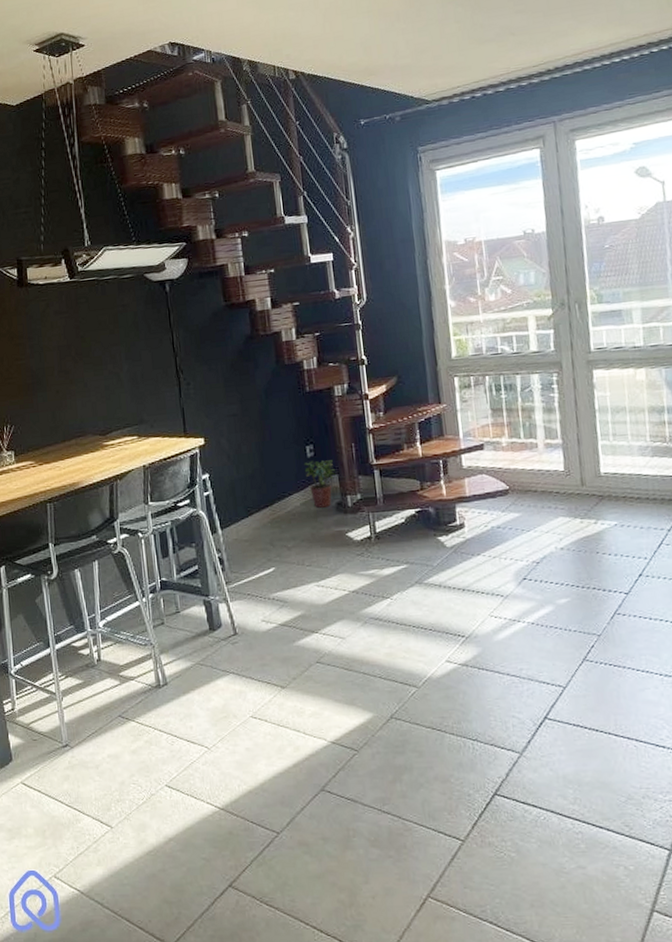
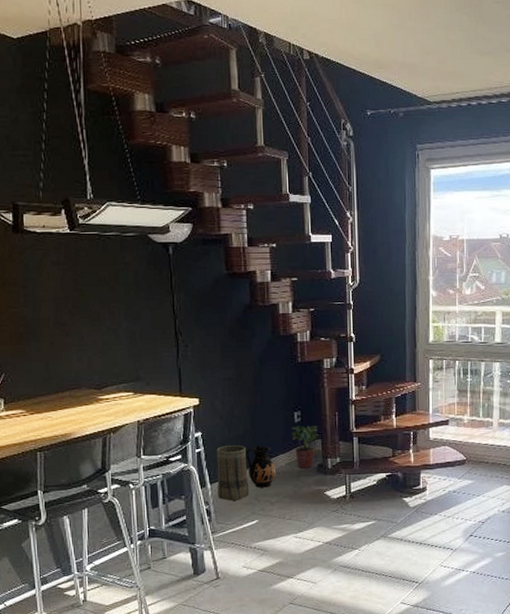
basket: none [225,485,264,547] -> present [216,444,250,501]
ceramic jug: none [256,484,292,532] -> present [246,445,277,488]

